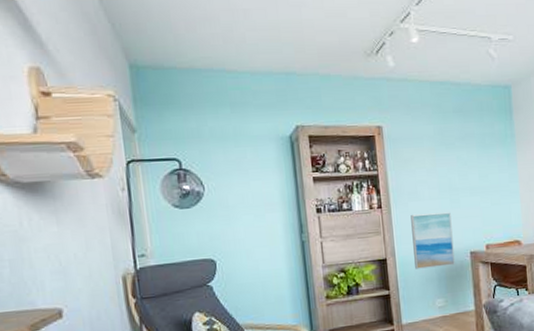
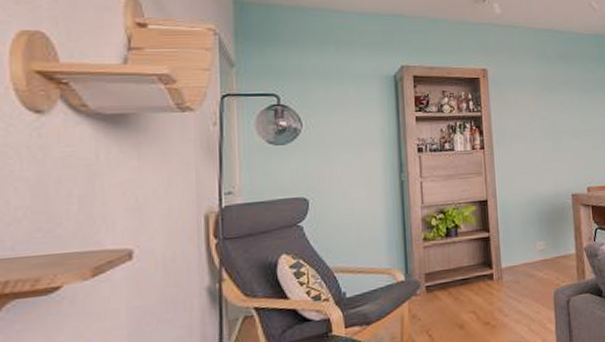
wall art: present [411,212,455,269] -> none [513,154,556,211]

